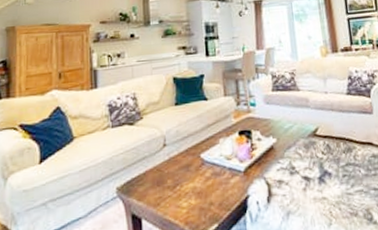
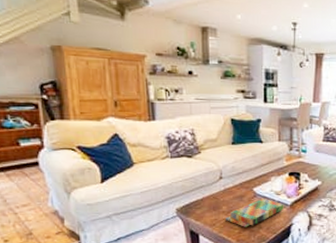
board game: none [171,166,237,205] -> present [225,199,284,227]

